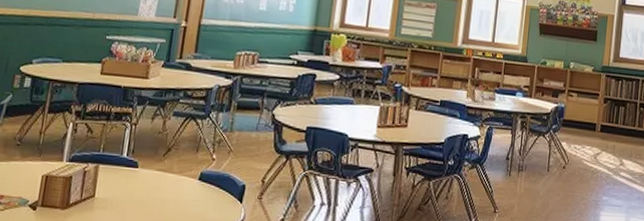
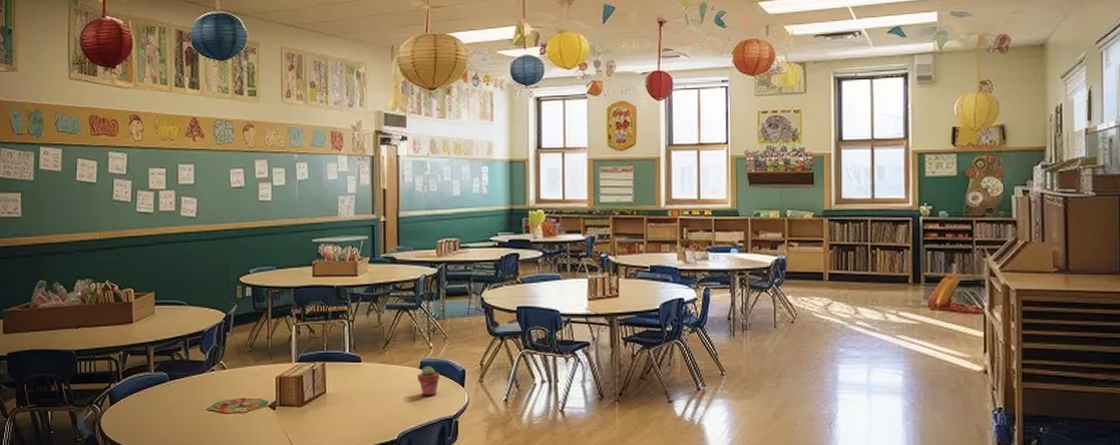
potted succulent: none [195,177,219,210] -> present [418,365,440,396]

